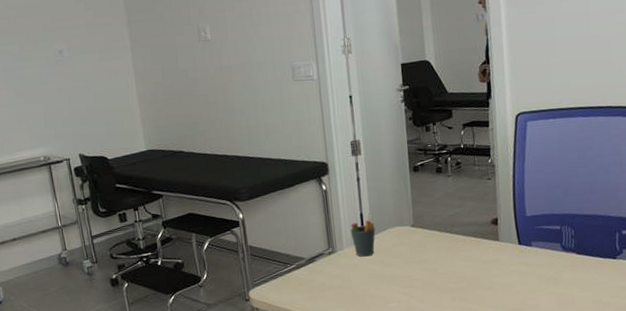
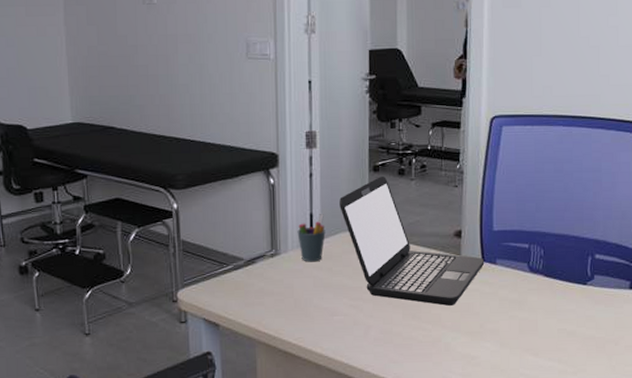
laptop: none [385,174,521,287] -> present [339,175,485,306]

